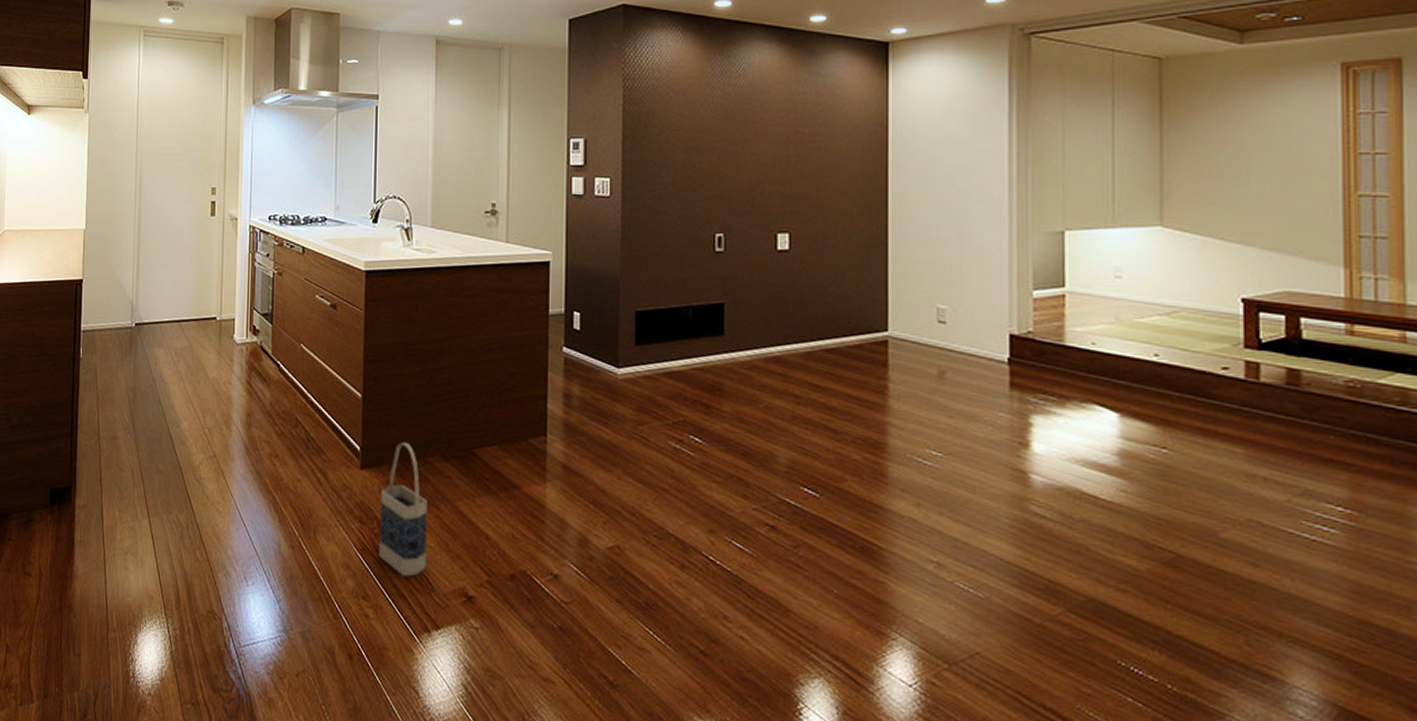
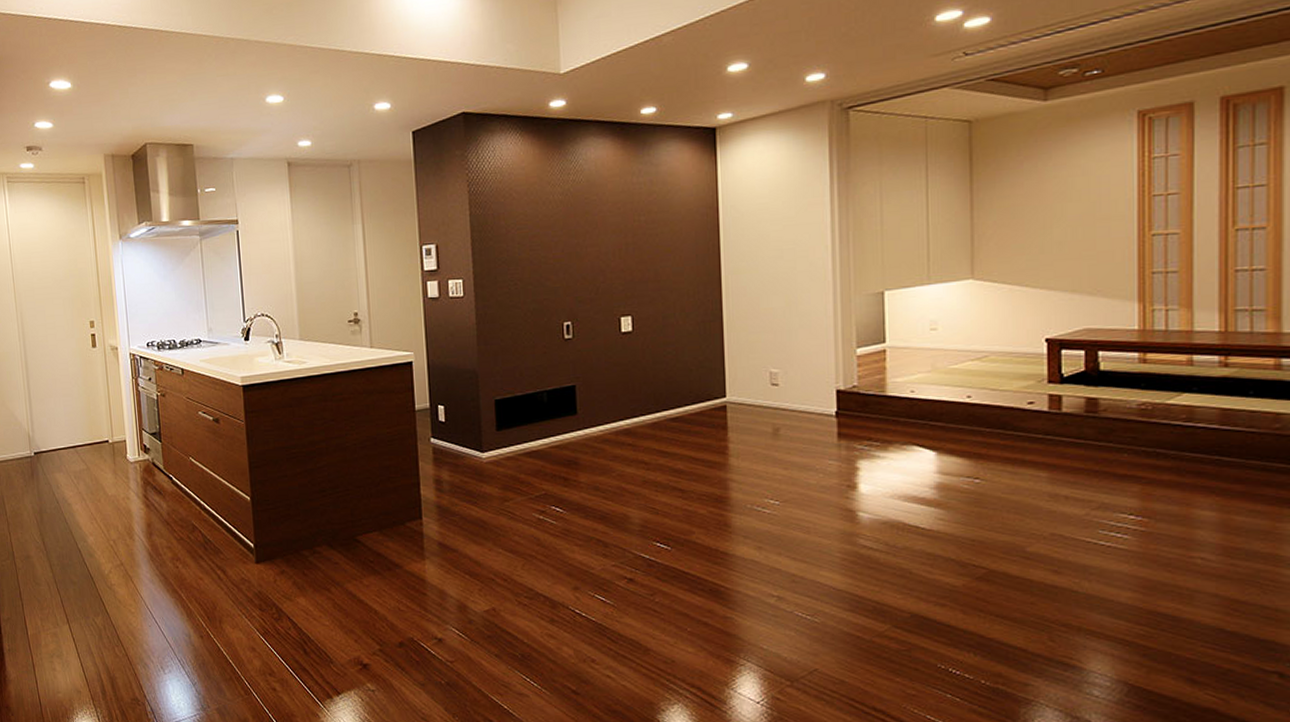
bag: present [379,441,428,577] -> none [277,536,324,653]

